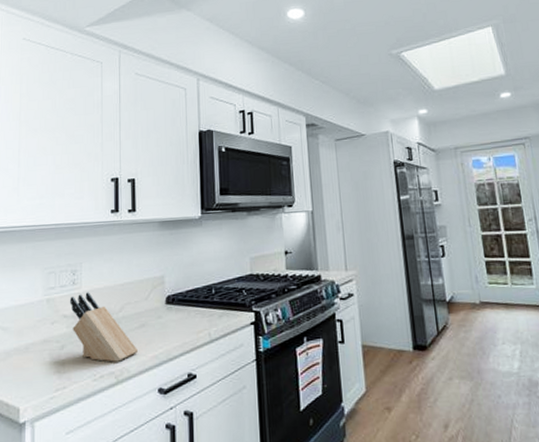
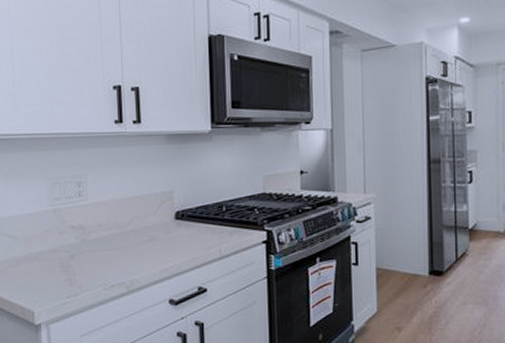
knife block: present [70,292,139,362] -> none [77,204,149,273]

